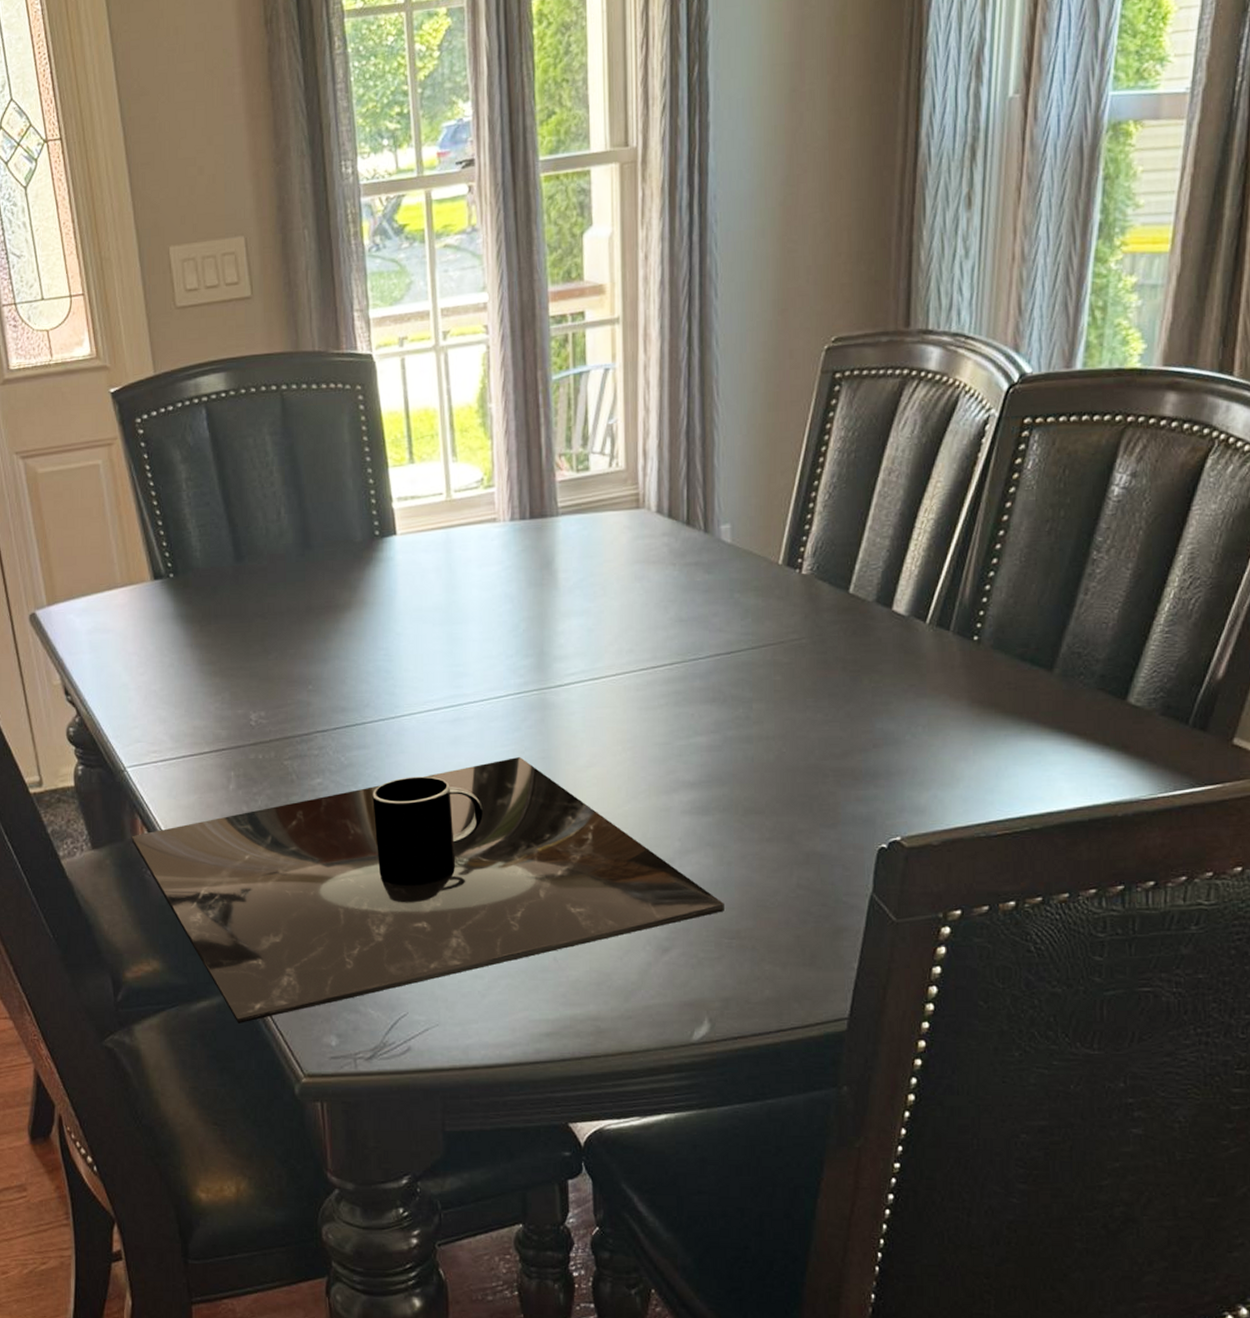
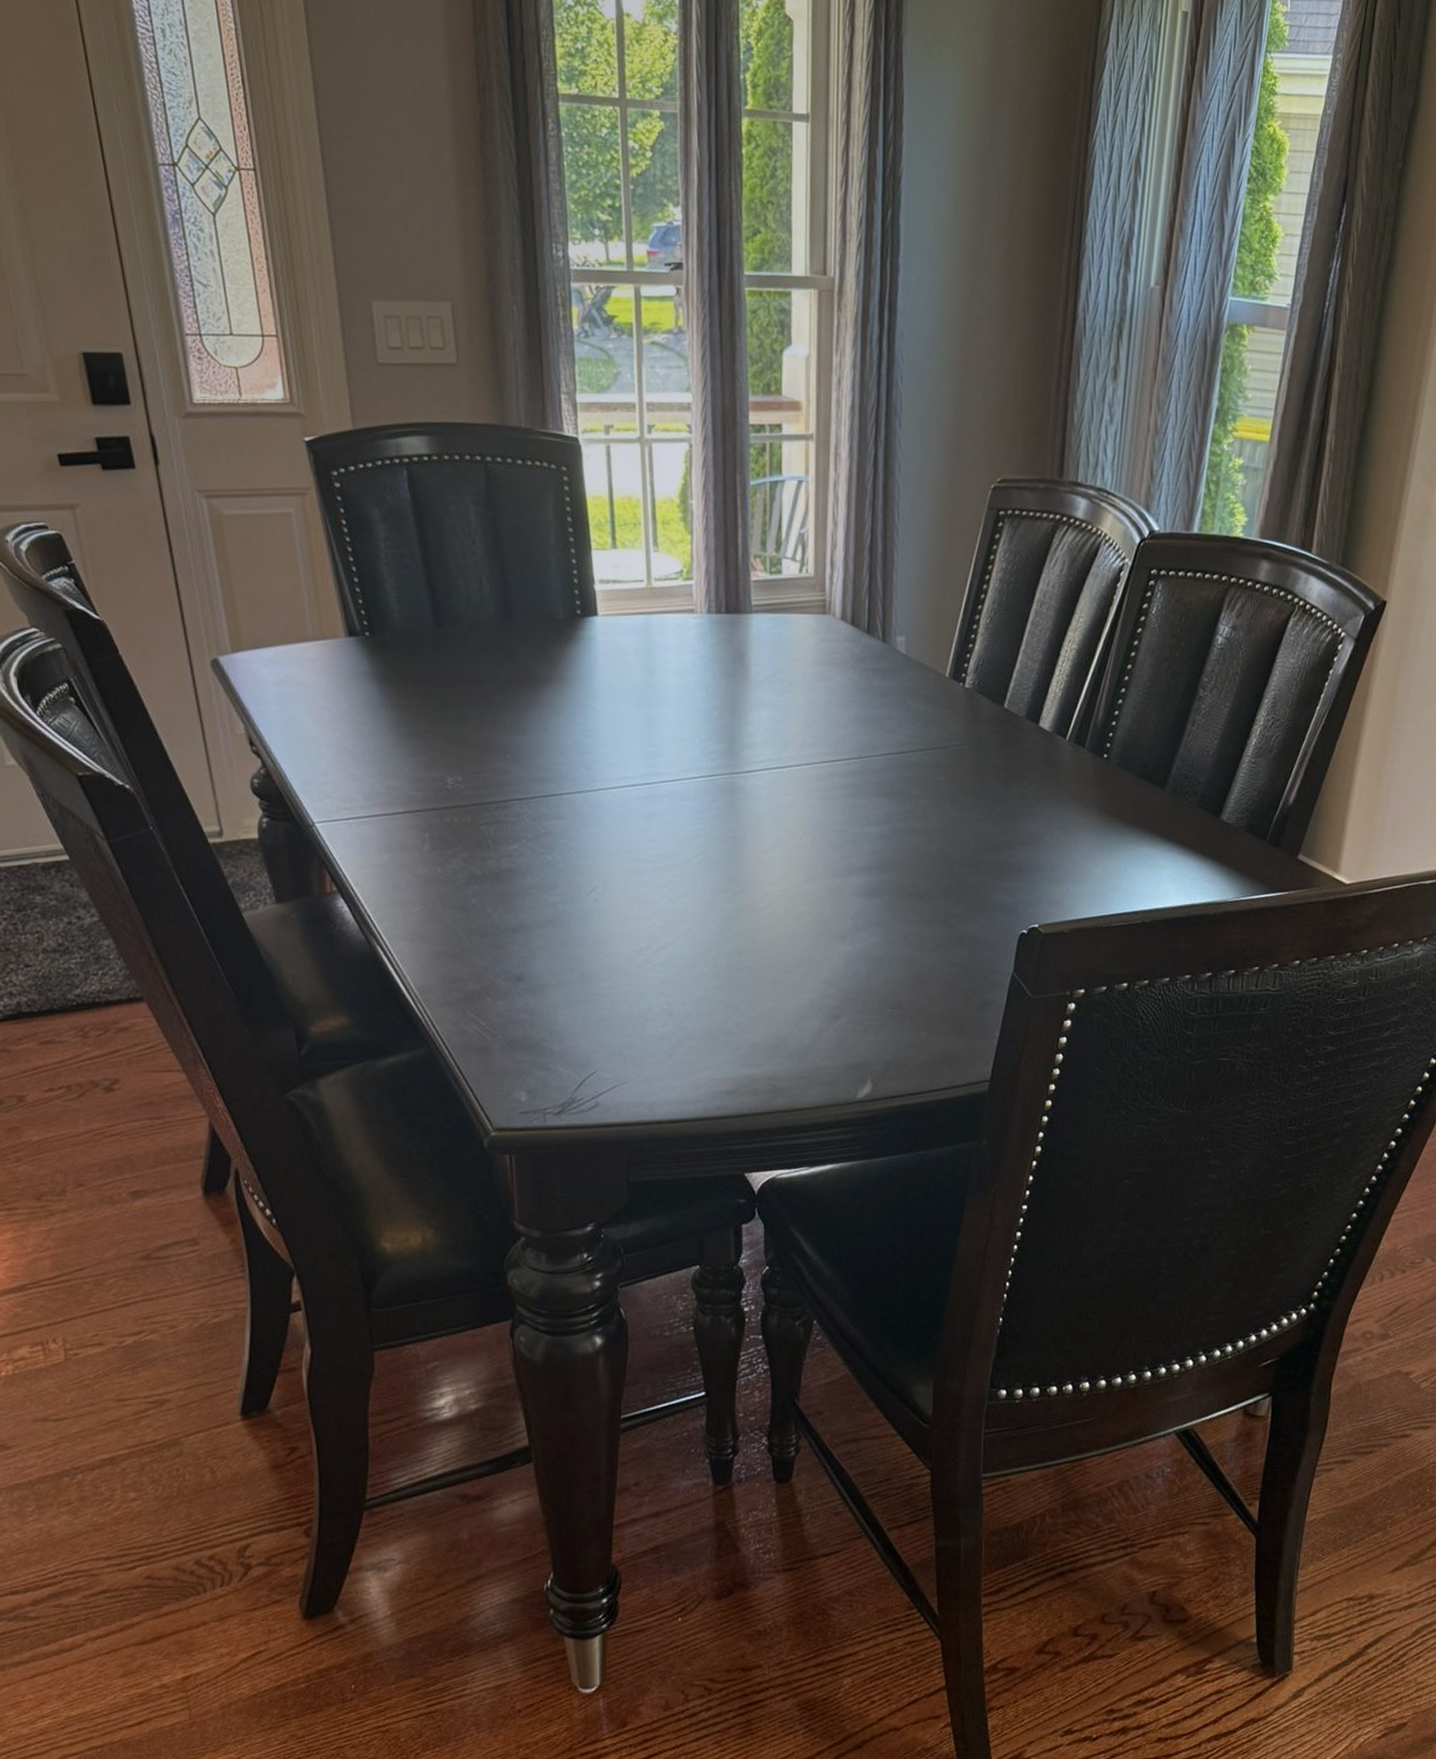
place setting: present [131,757,724,1023] -> none [319,835,888,1079]

